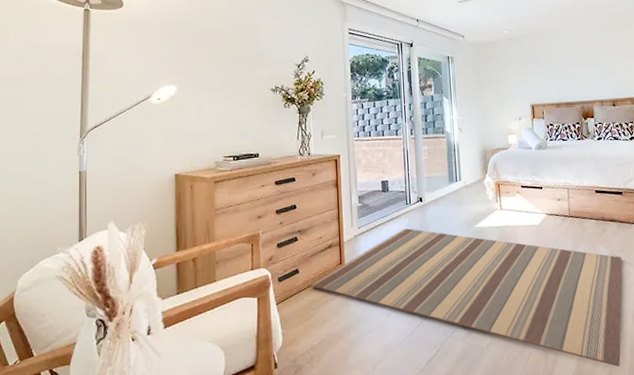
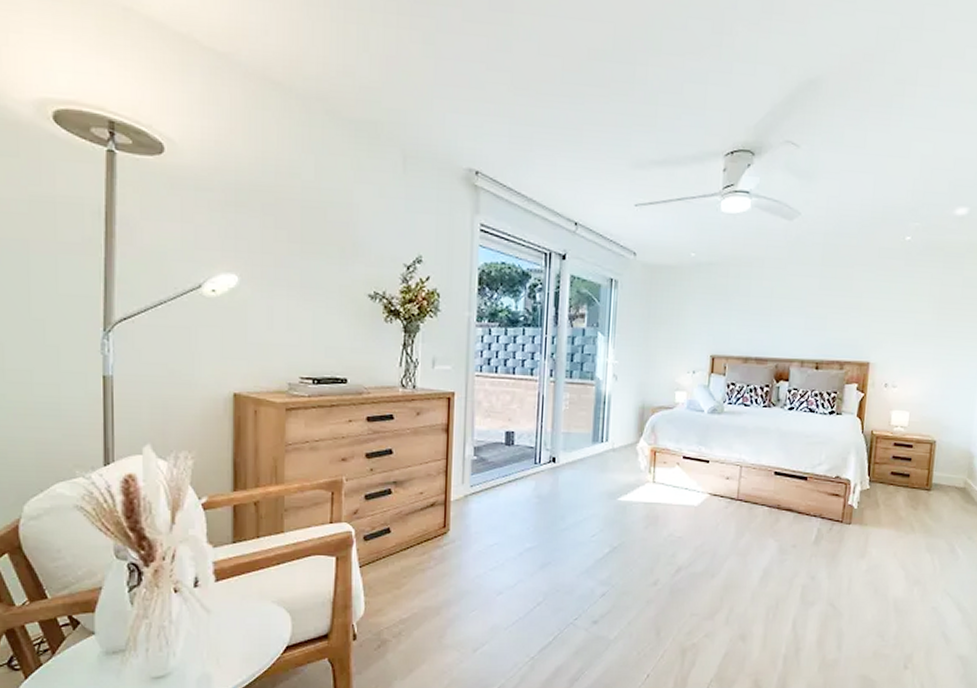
rug: present [309,228,622,367] -> none [403,493,792,675]

